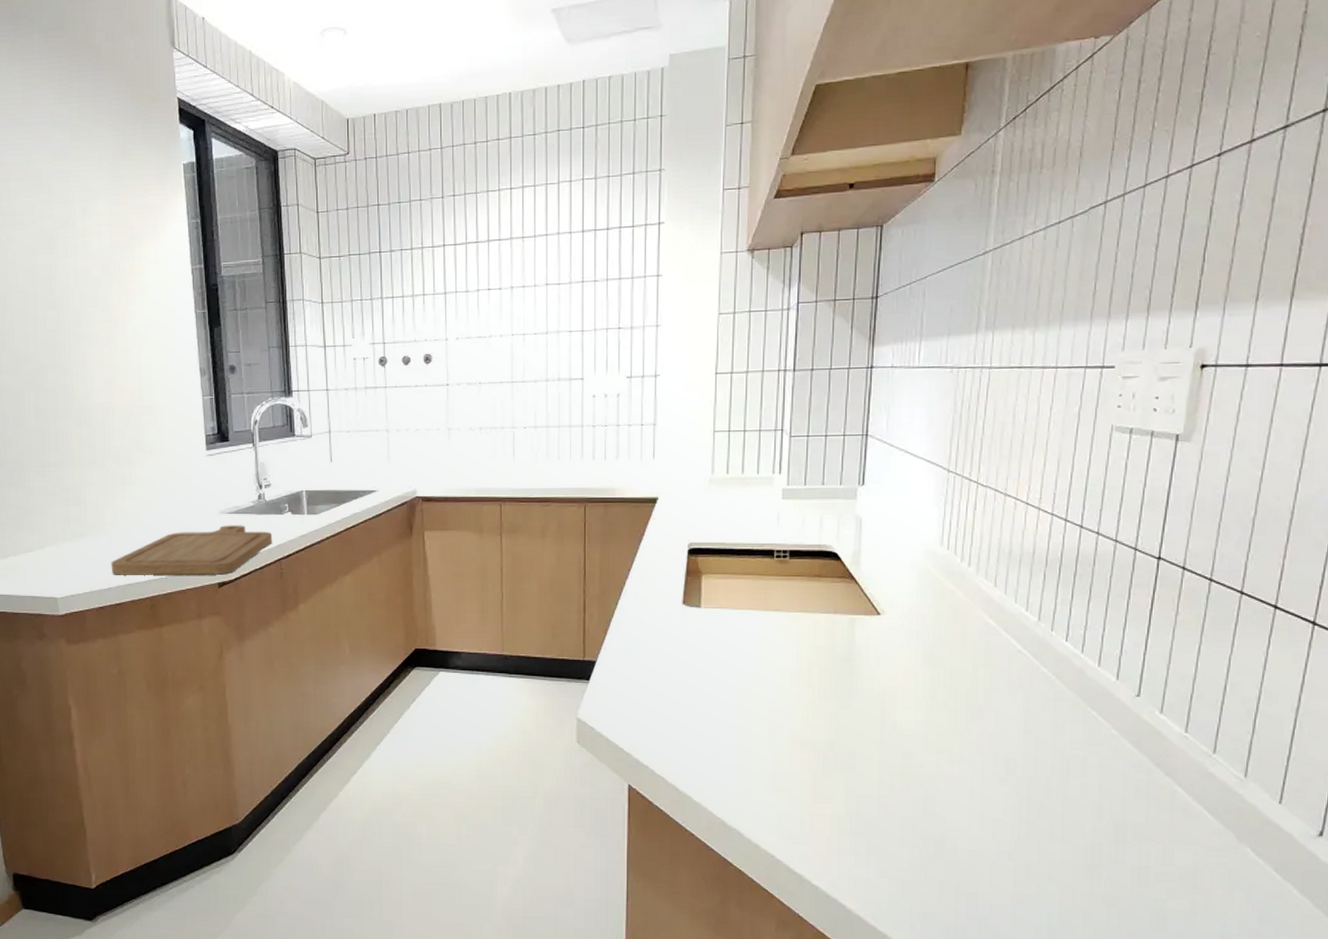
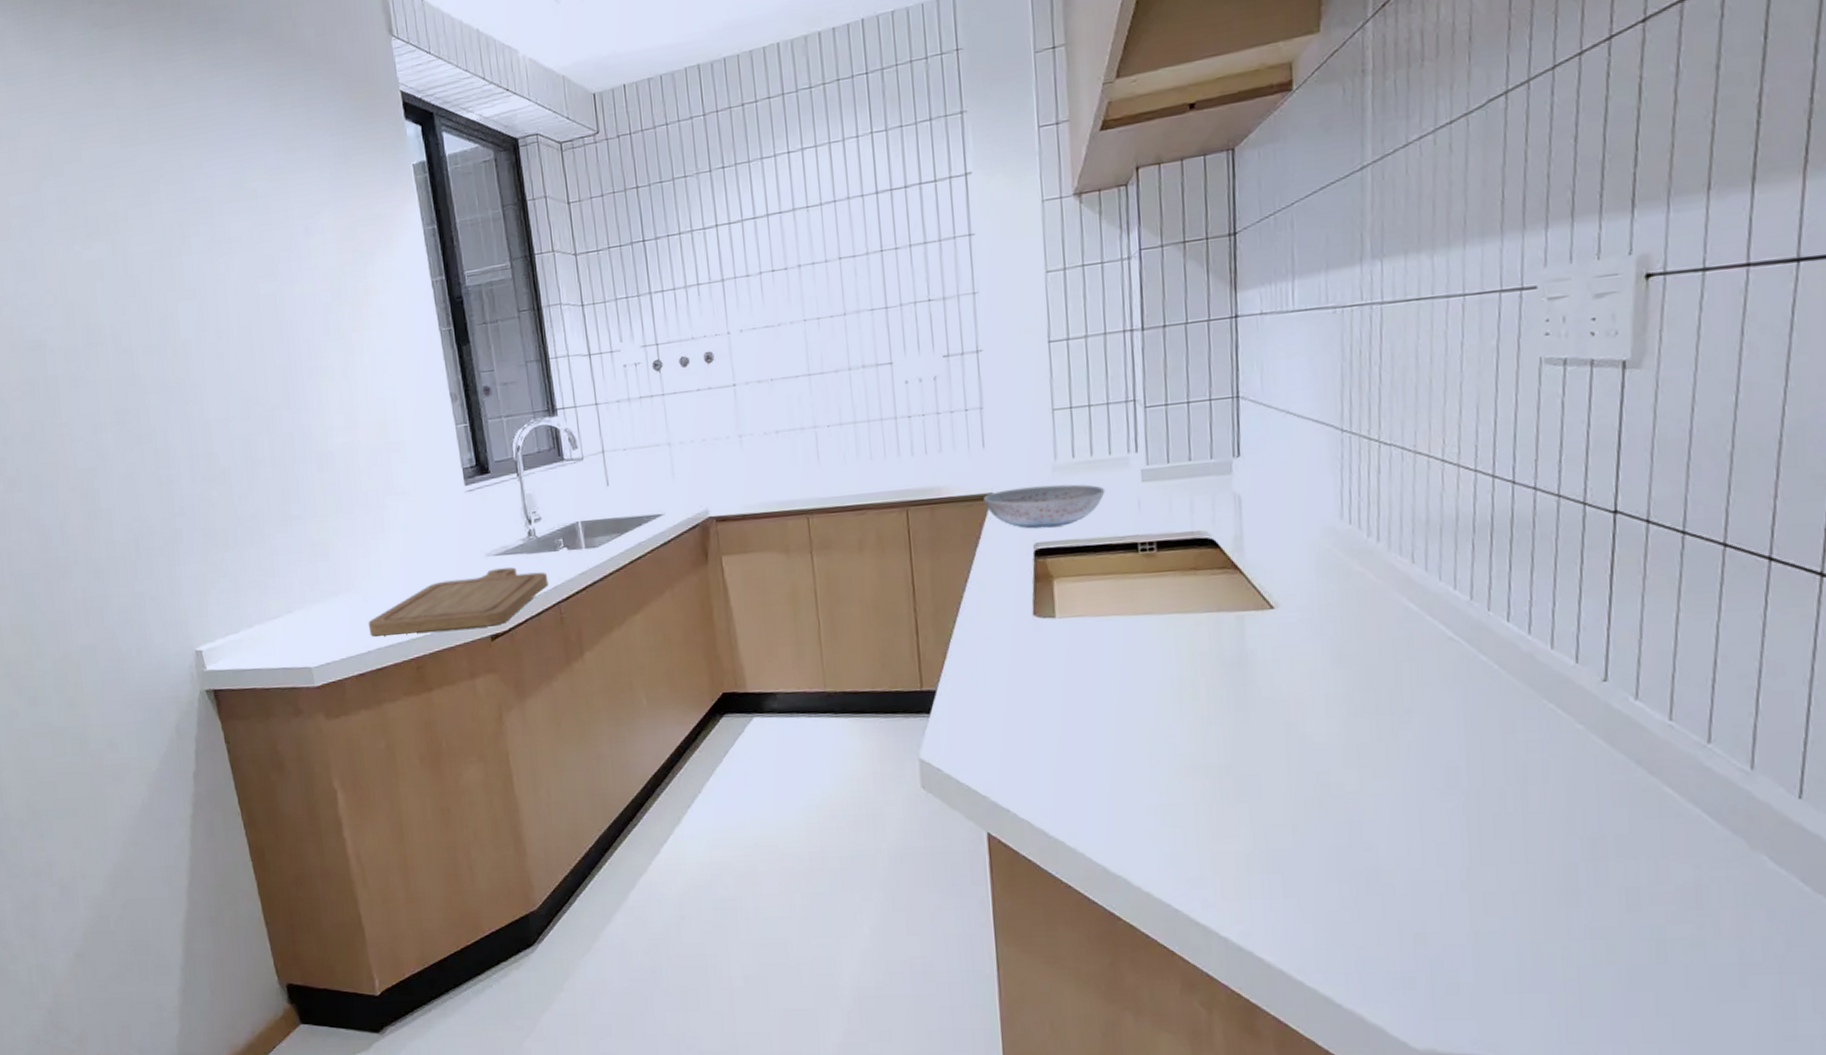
dish: none [650,495,751,531] -> present [984,484,1105,529]

